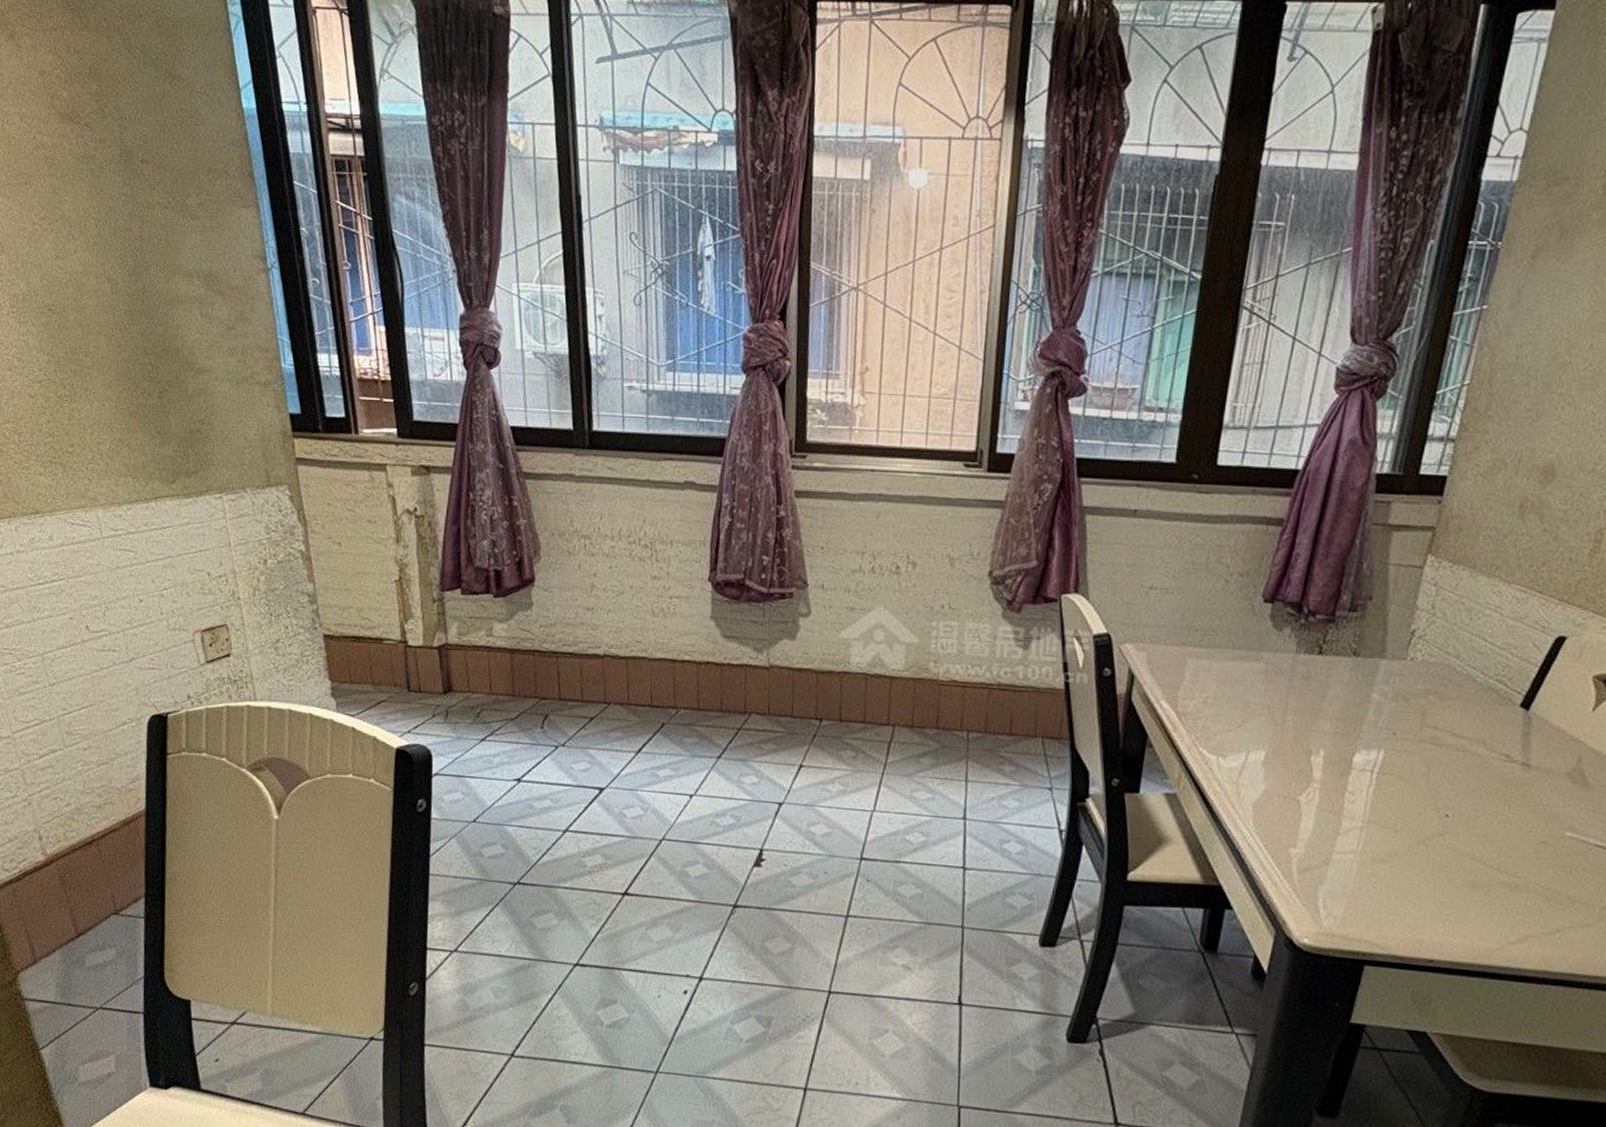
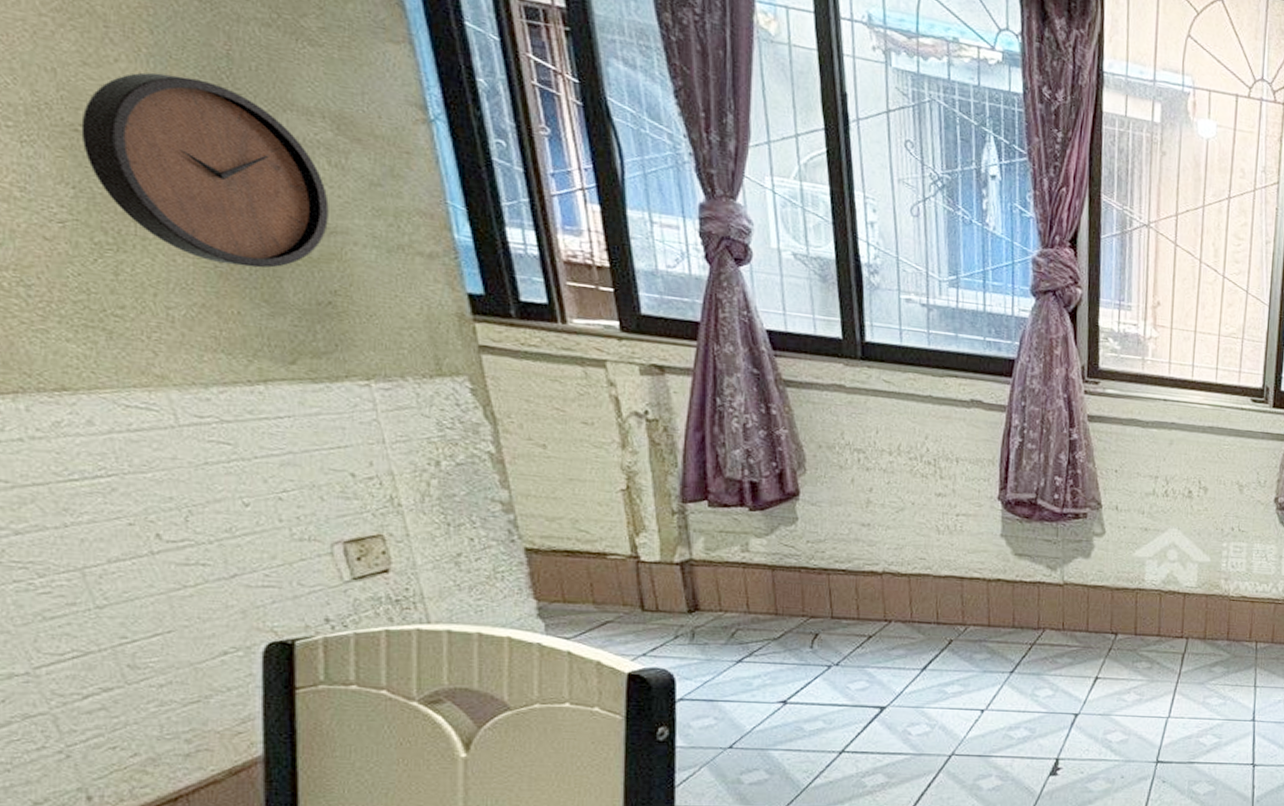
clock: none [53,257,200,406] -> present [81,72,329,268]

